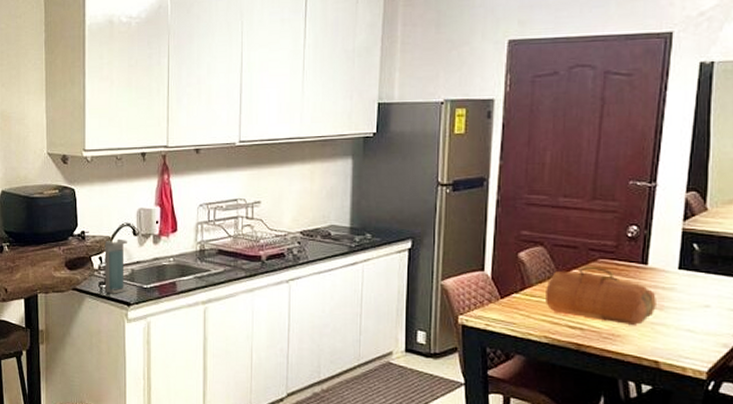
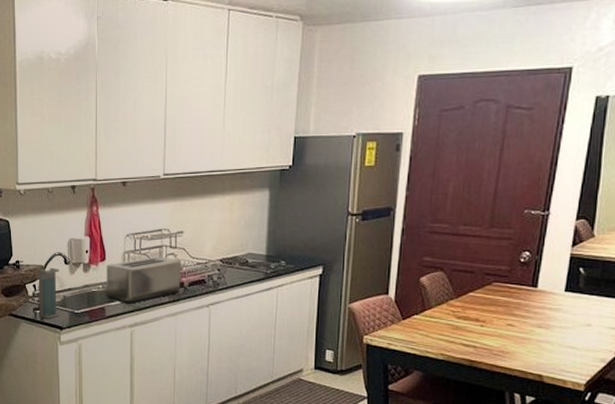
toaster: none [177,228,258,279] -> present [106,257,181,304]
handbag: present [546,266,656,325] -> none [443,289,543,342]

